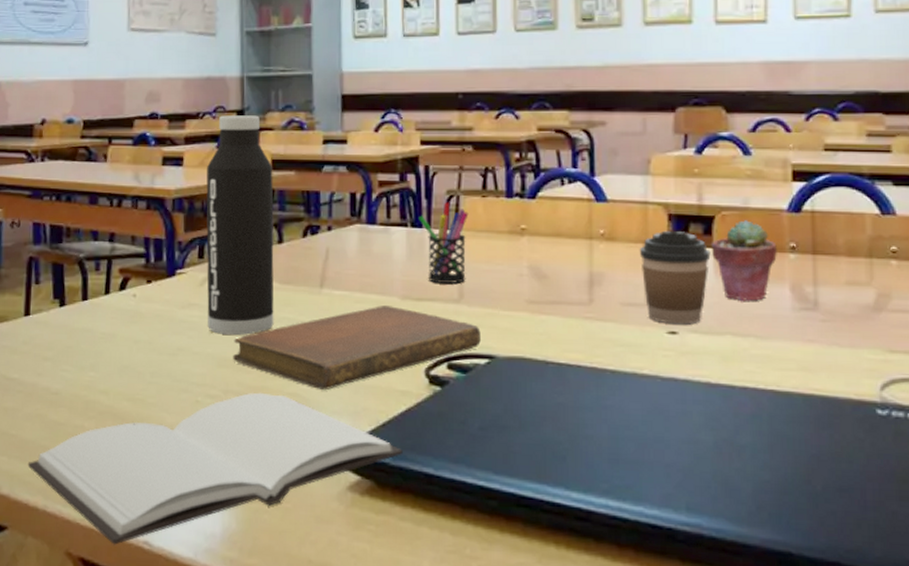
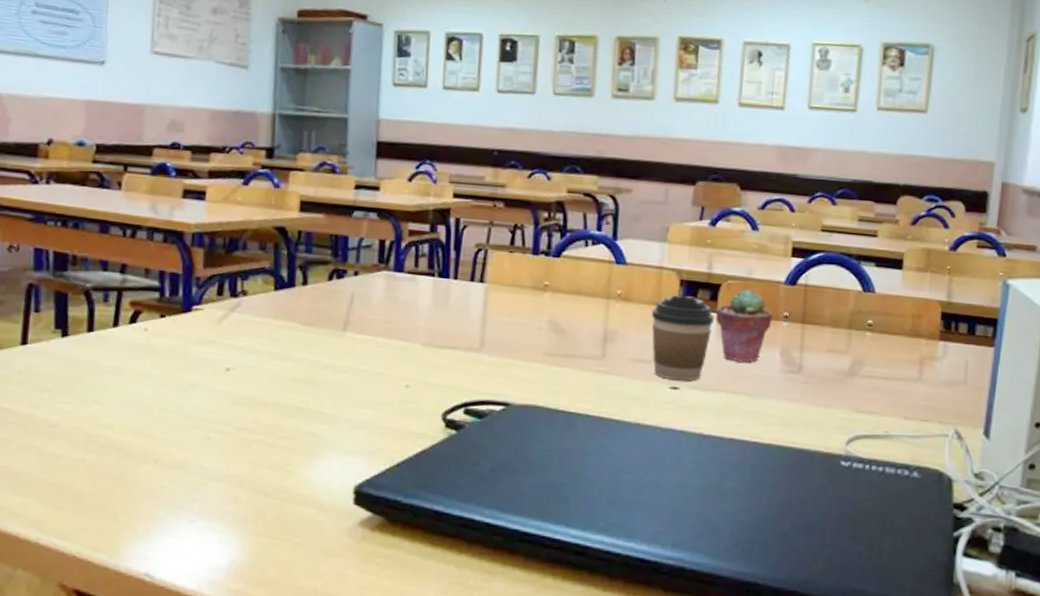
book: present [27,392,403,545] -> none [19,430,415,577]
water bottle: present [206,115,274,335] -> none [224,151,302,374]
notebook: present [233,306,481,391] -> none [249,351,498,431]
pen holder: present [419,202,469,283] -> none [446,255,495,334]

